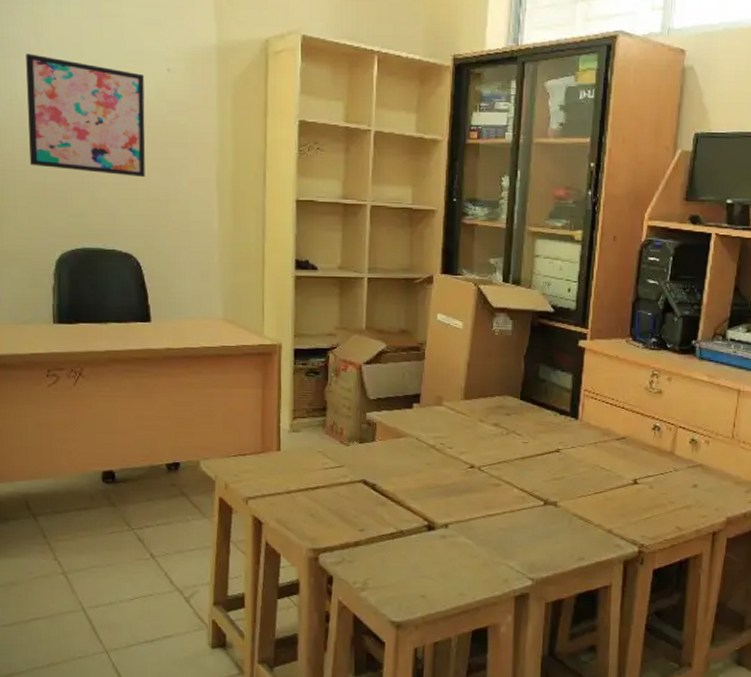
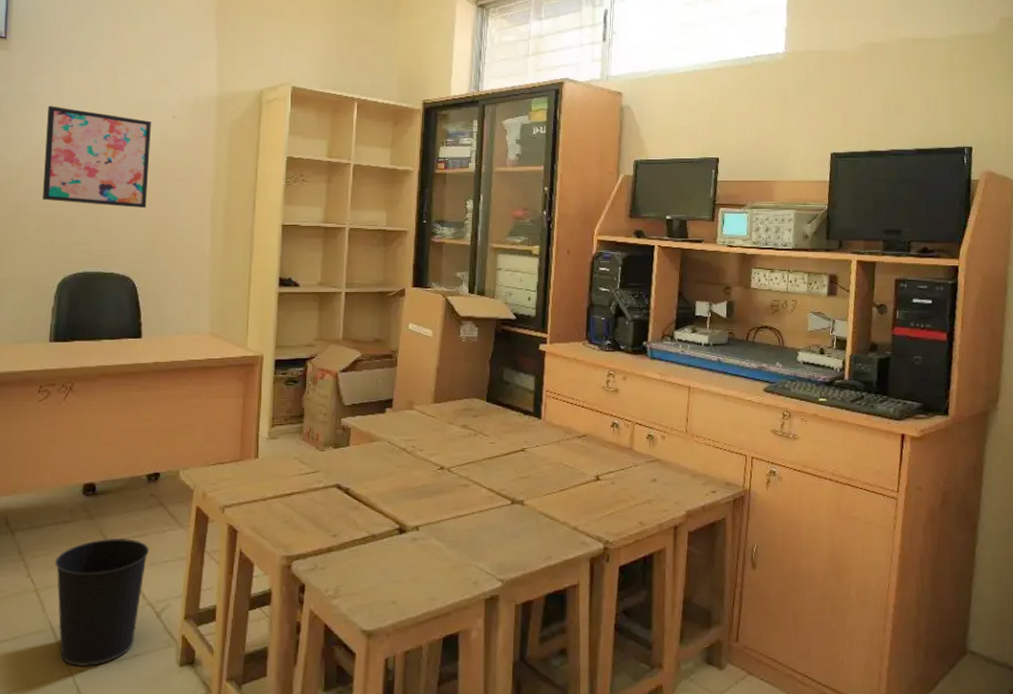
wastebasket: none [81,526,174,645] -> present [55,539,149,666]

